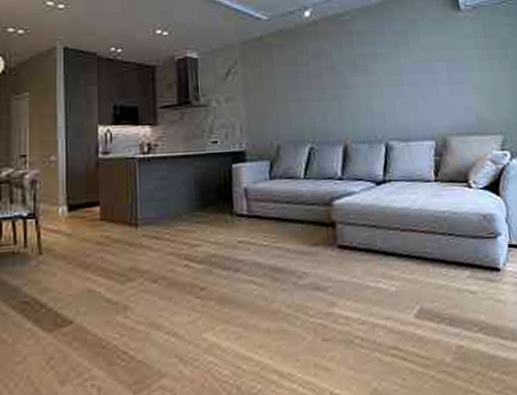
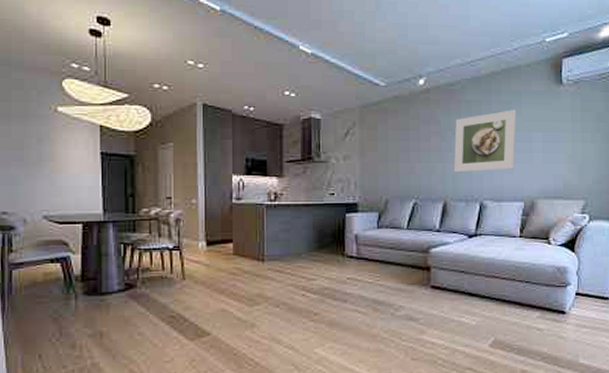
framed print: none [348,39,420,111] -> present [453,110,517,173]

